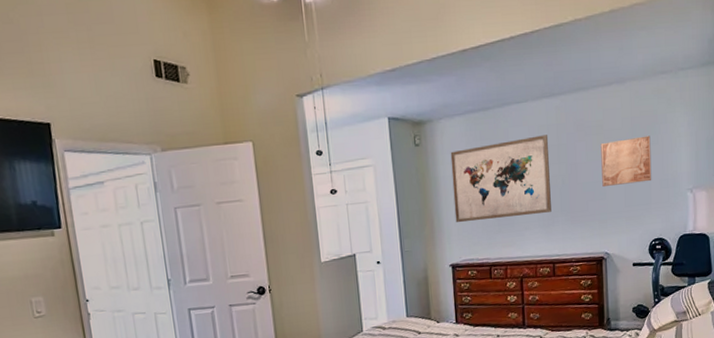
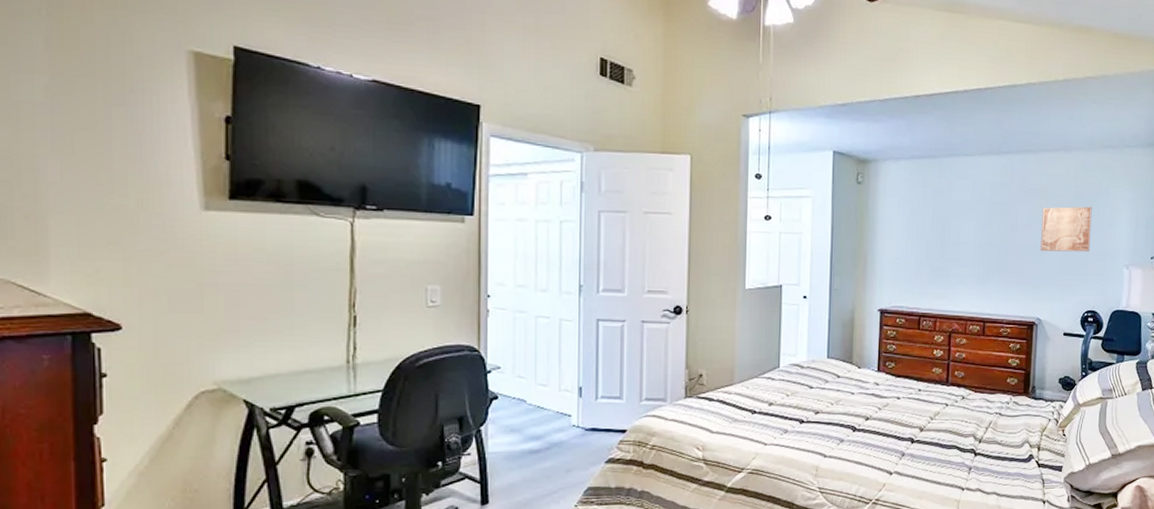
wall art: present [450,135,551,222] -> none [889,191,992,269]

